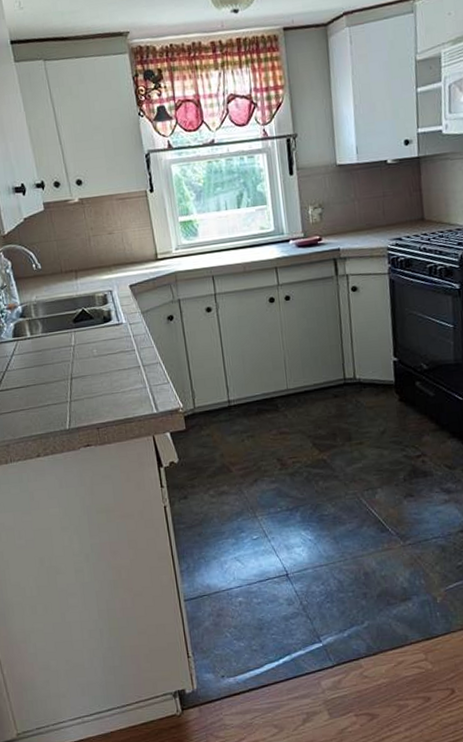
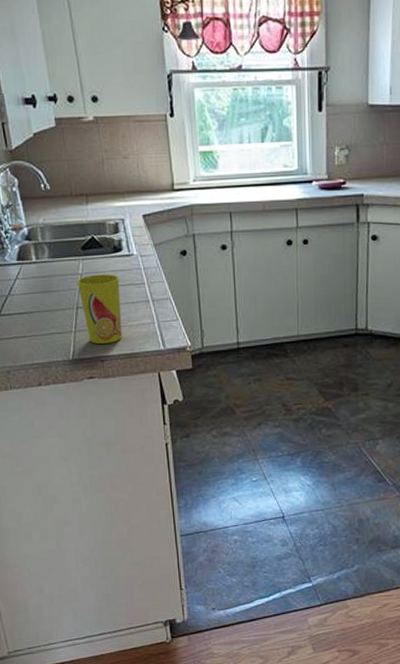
cup: none [70,343,116,412] -> present [76,274,123,344]

